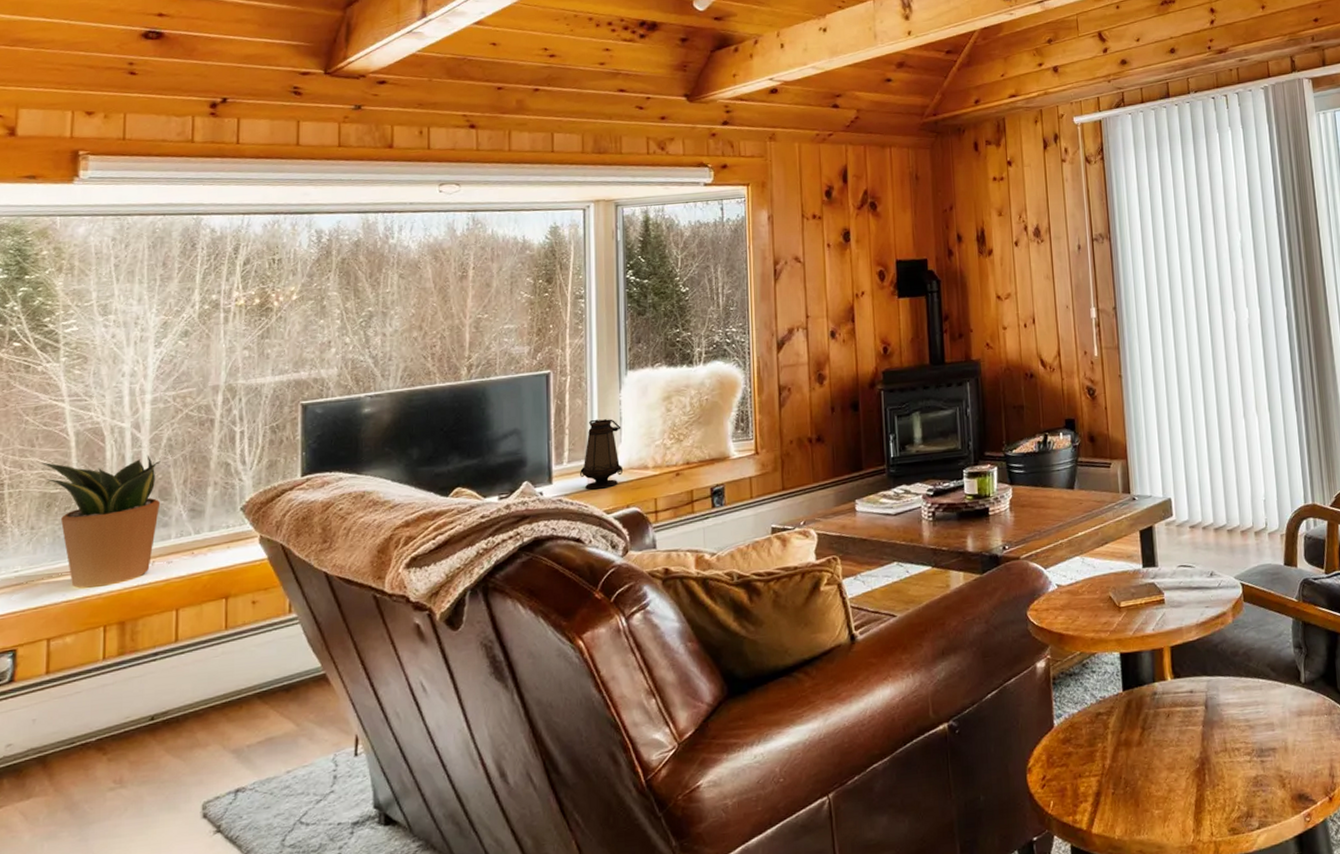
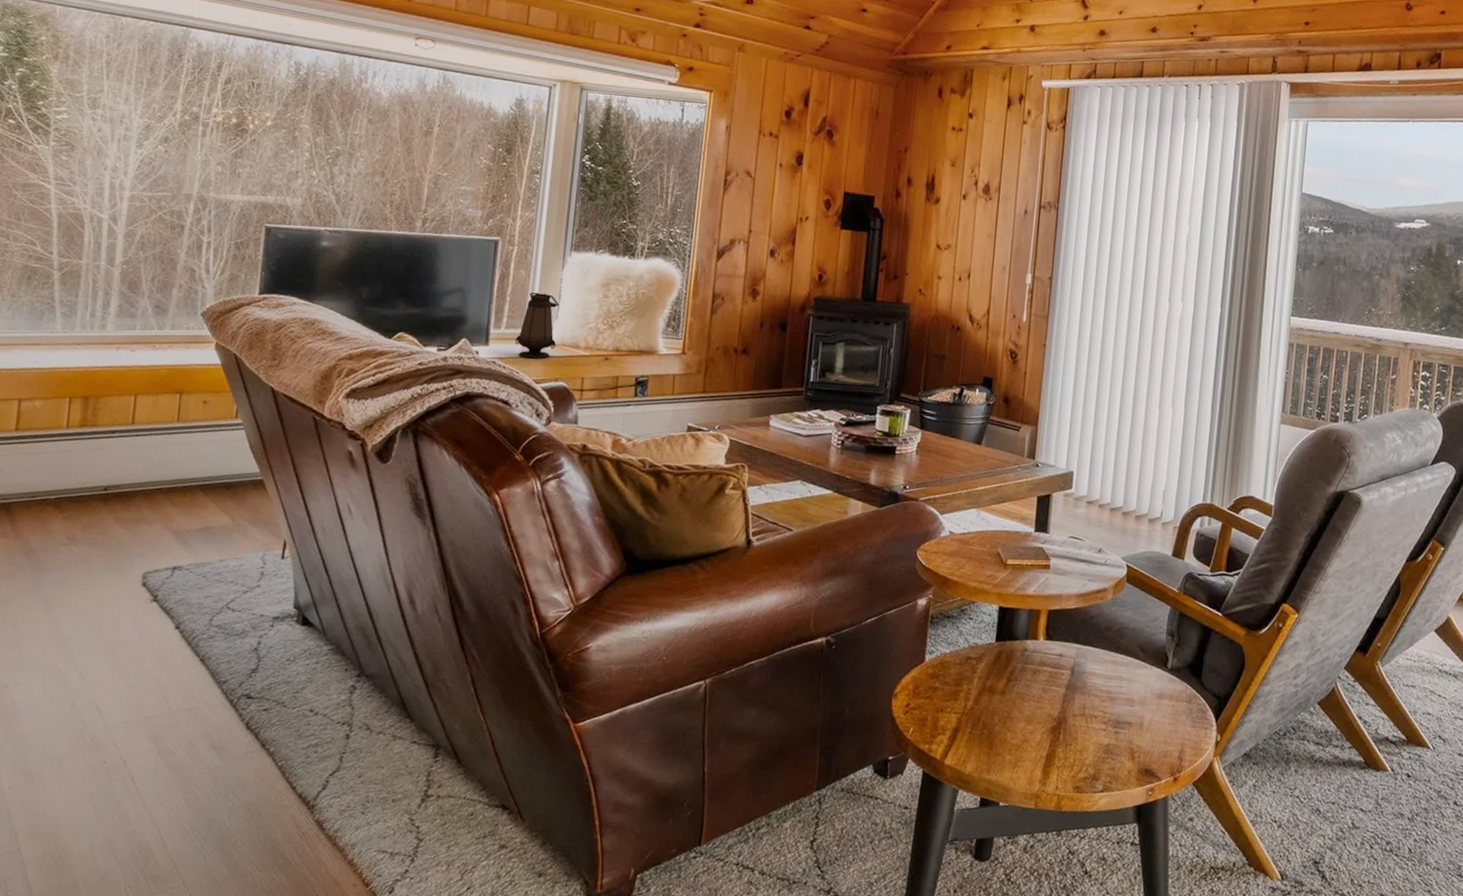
potted plant: present [41,454,161,589] -> none [25,236,133,362]

